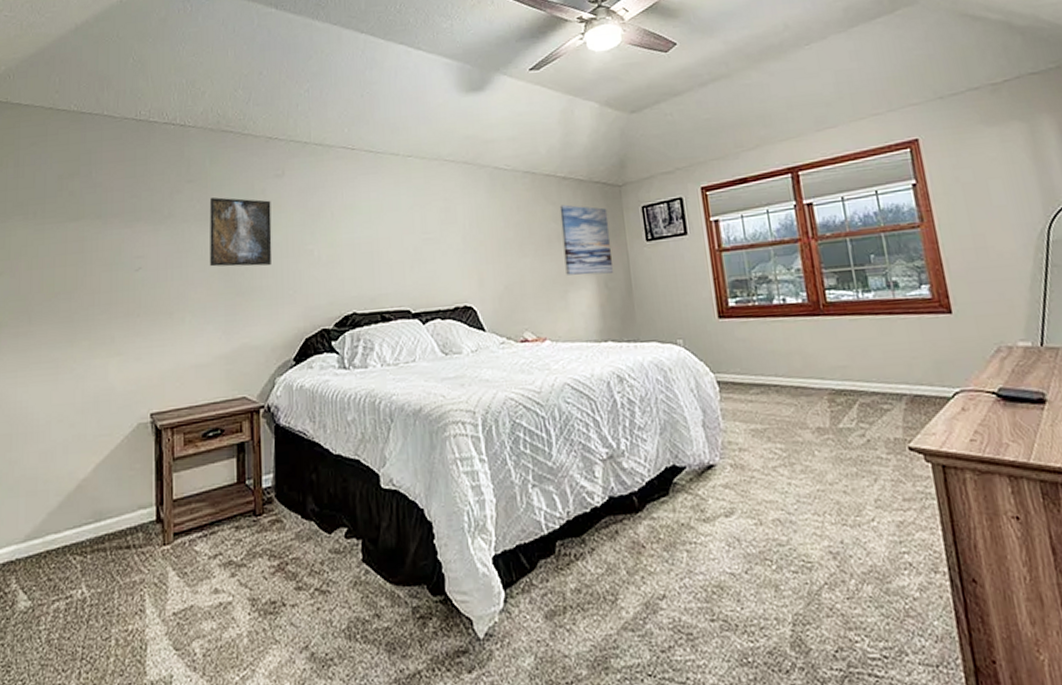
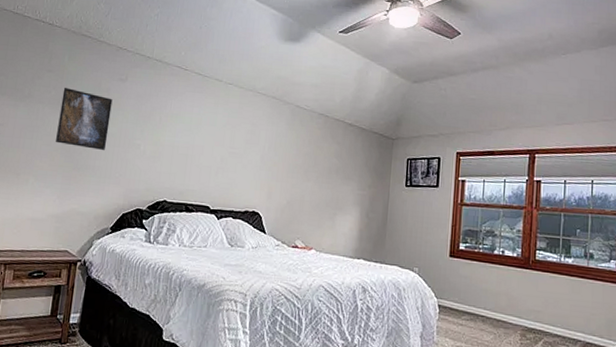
wall art: present [559,204,613,275] -> none [337,145,380,206]

